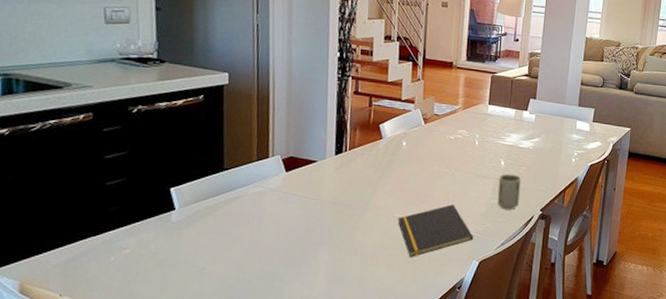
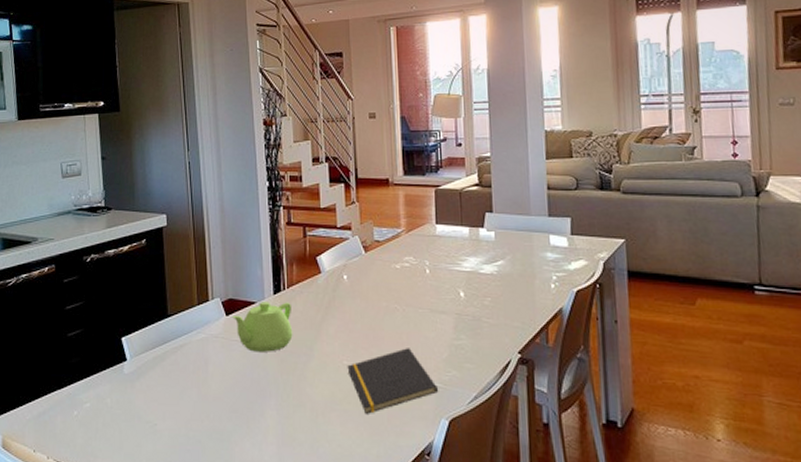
teapot: none [292,161,351,205] -> present [232,302,293,352]
cup: present [497,174,522,210] -> none [460,307,490,354]

